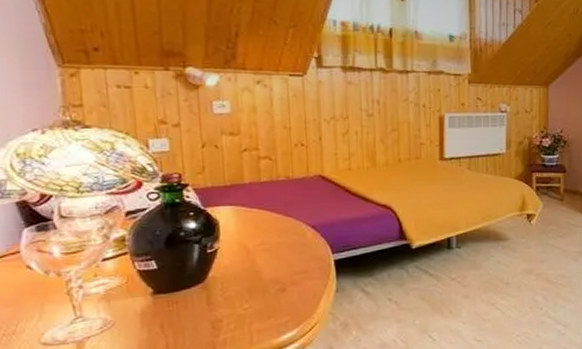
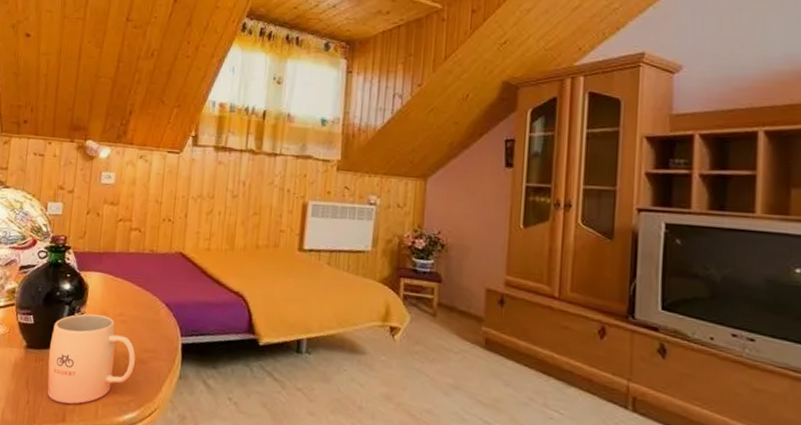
mug: none [182,247,288,340] -> present [47,313,136,404]

